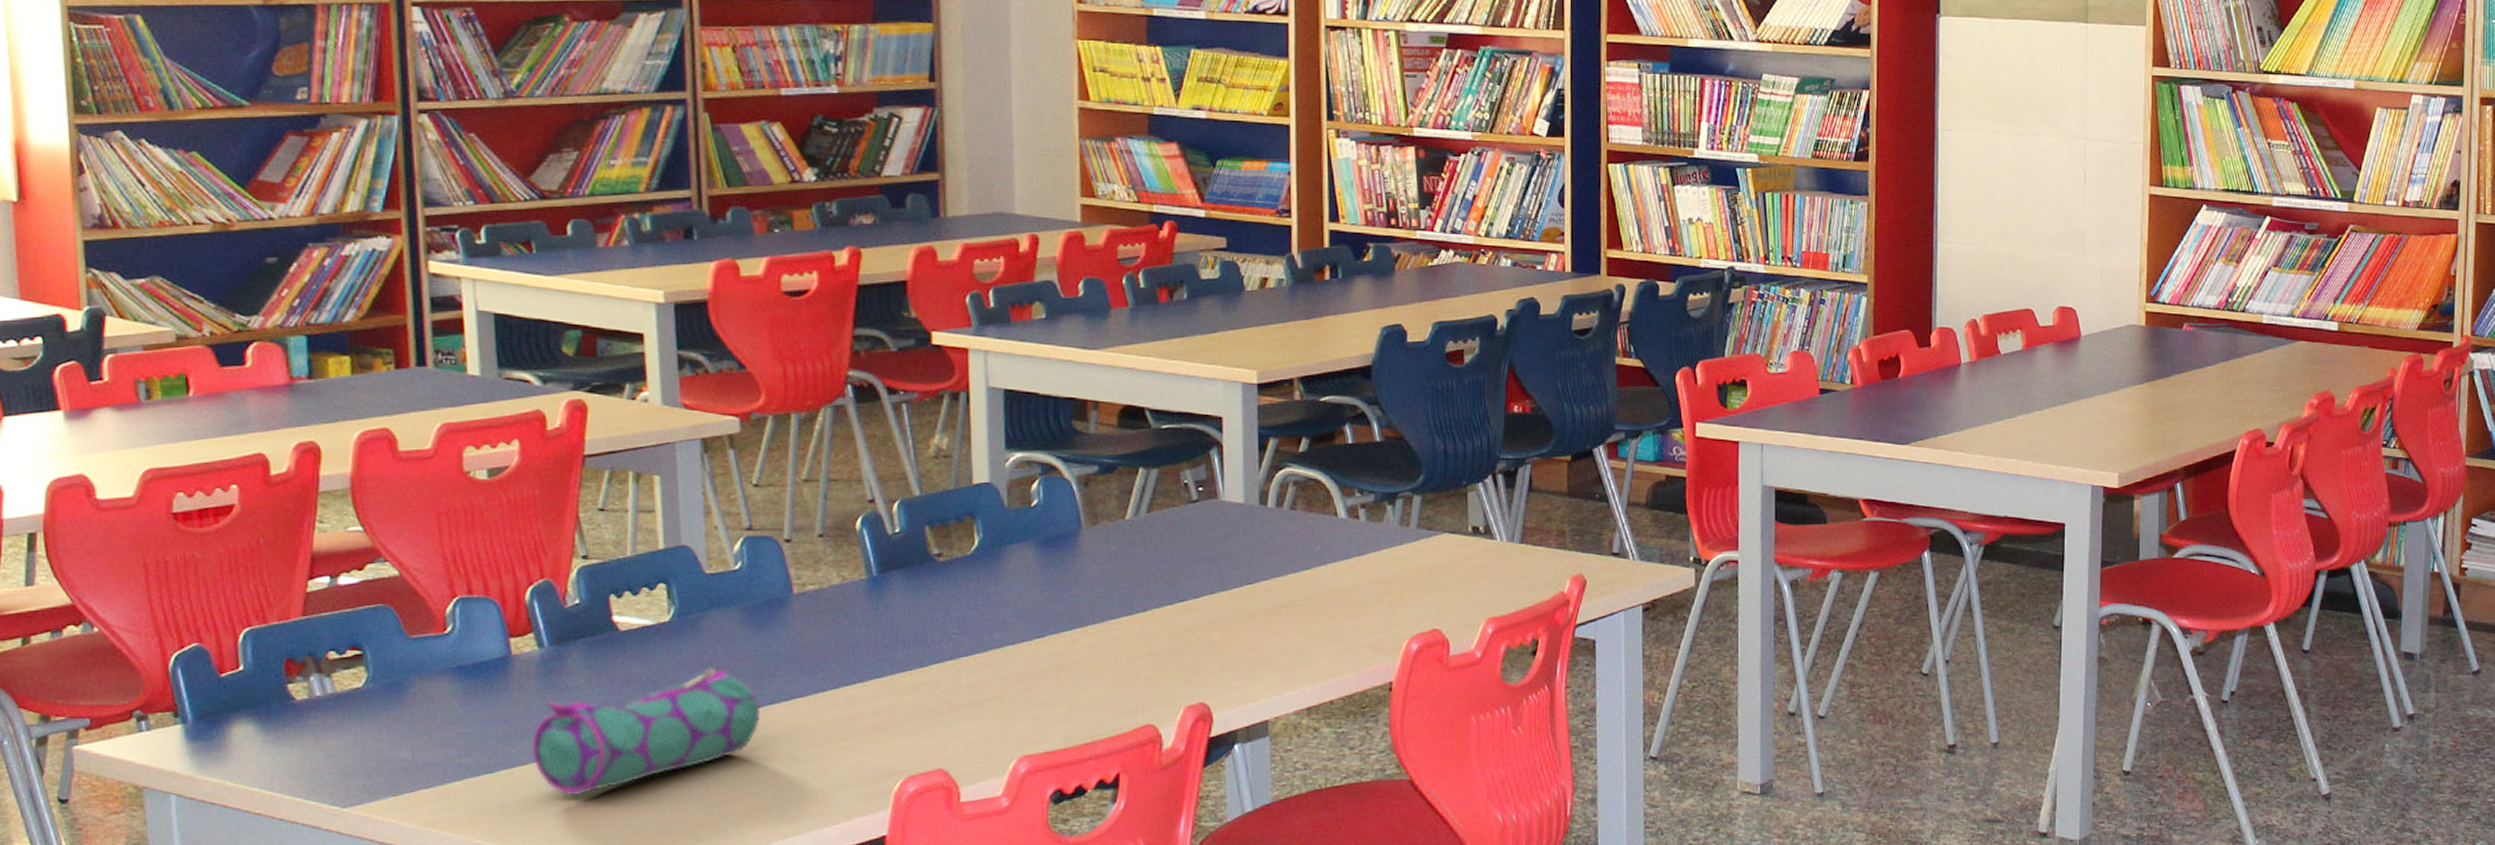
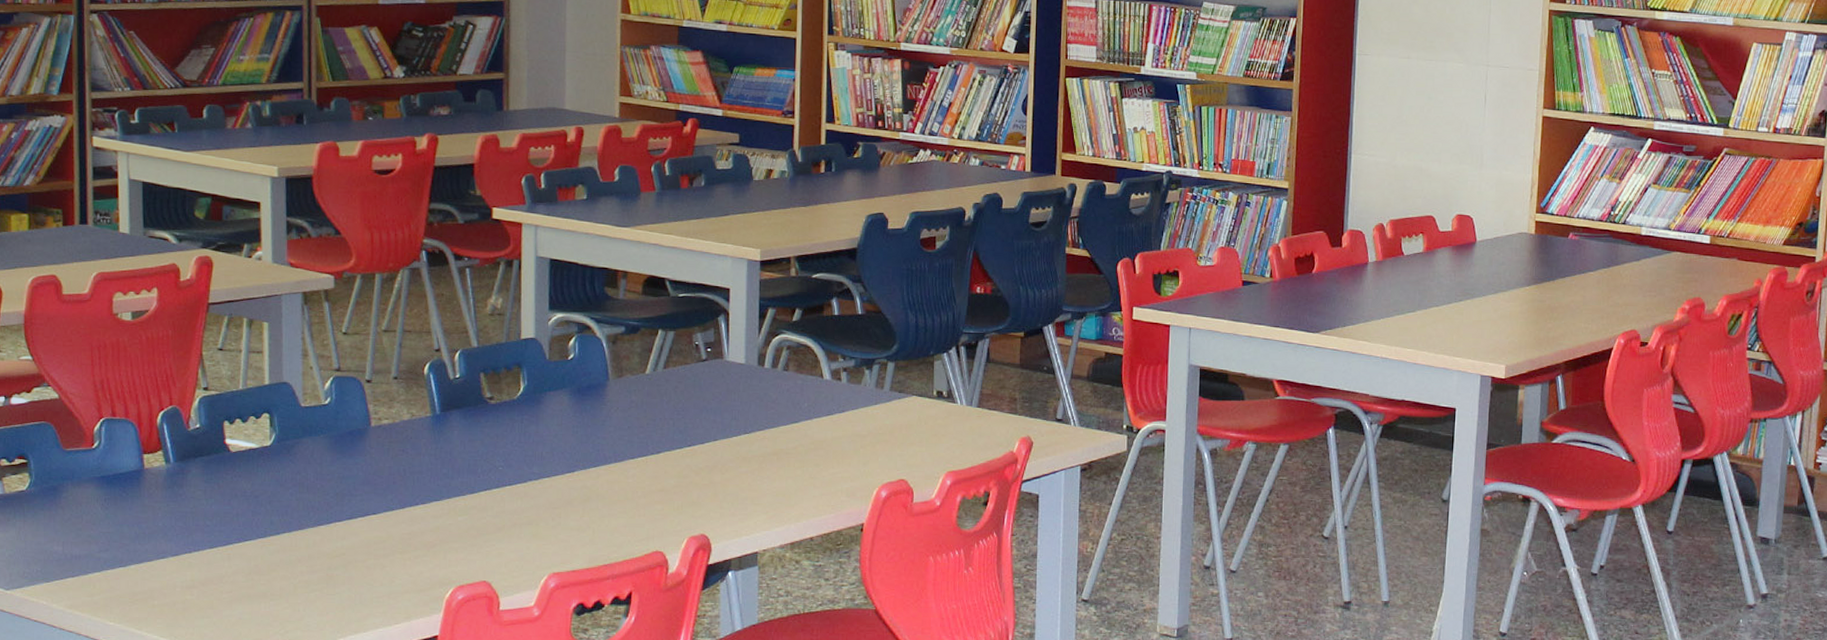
pencil case: present [532,666,761,796] -> none [157,485,341,590]

